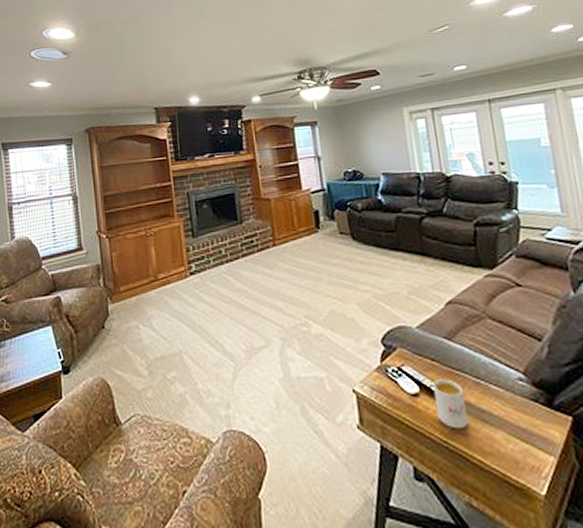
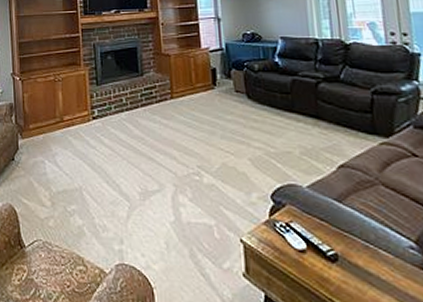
mug: present [433,379,468,429] -> none [320,238,354,289]

